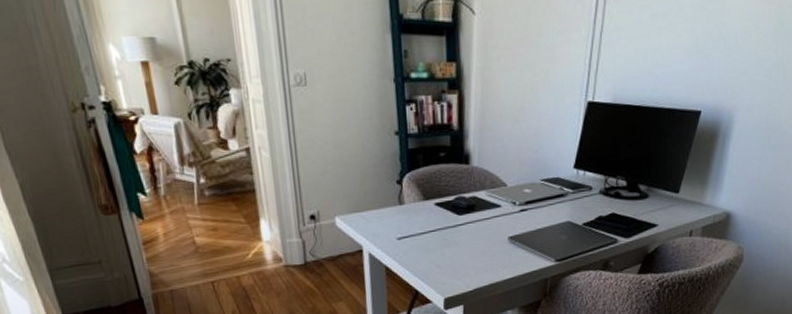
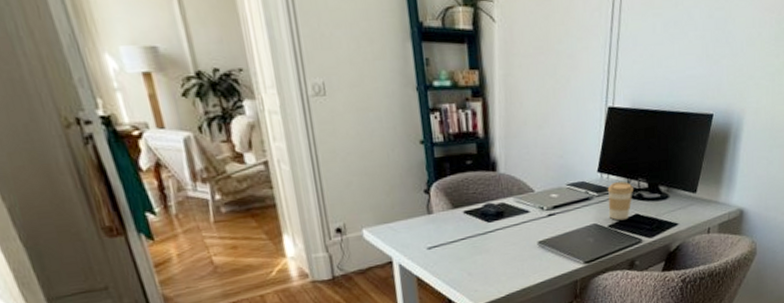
coffee cup: none [583,179,611,219] -> present [607,181,633,221]

